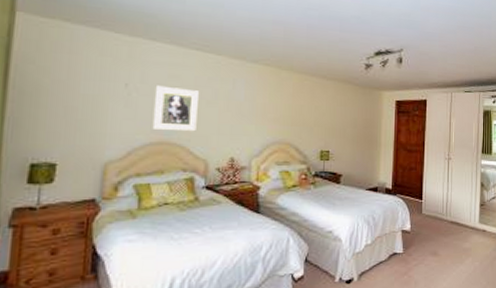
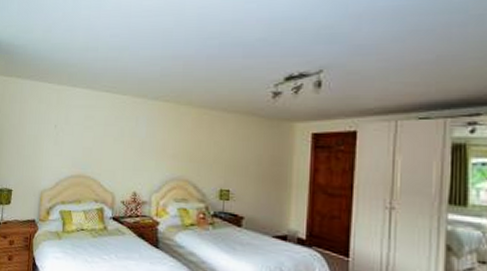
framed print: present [152,85,199,132] -> none [73,125,108,167]

